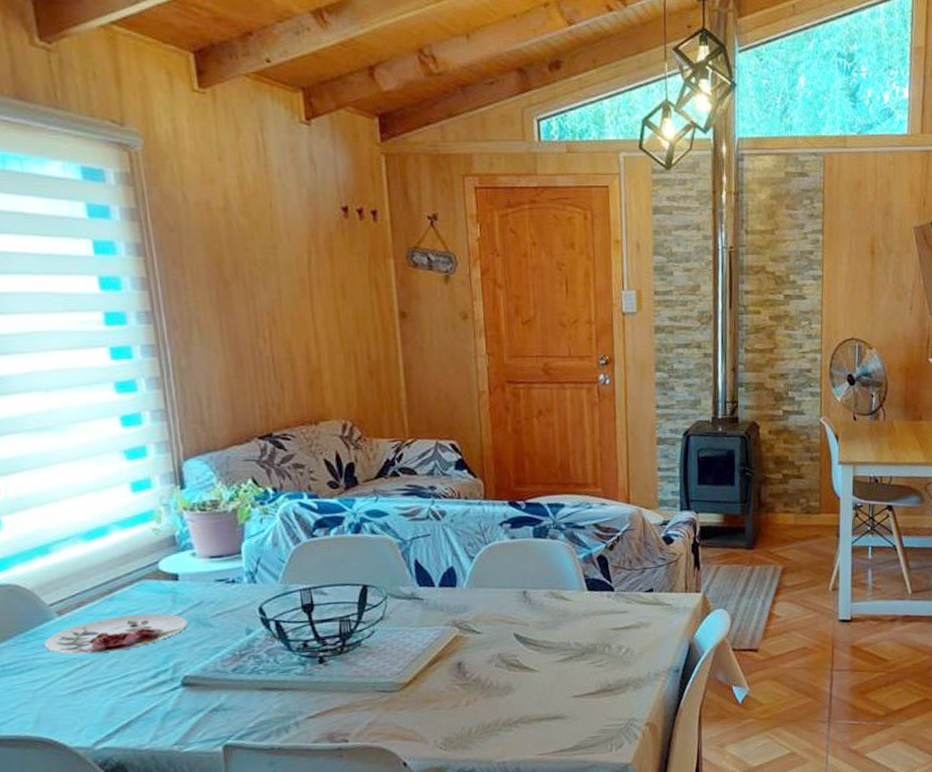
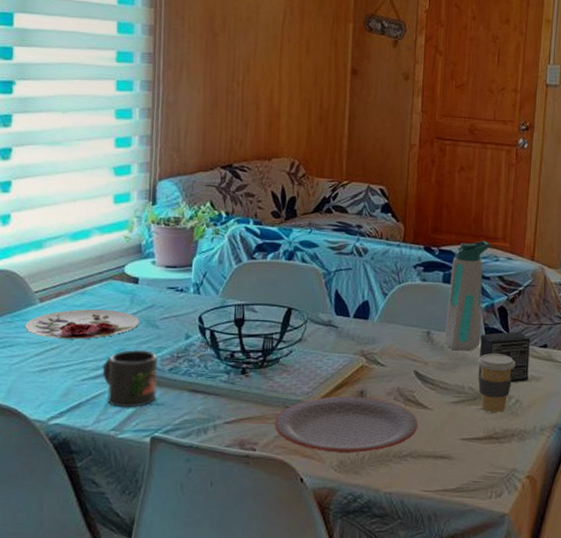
mug: none [150,652,223,719] -> present [102,349,158,408]
plate: none [365,668,526,731] -> present [274,396,418,454]
water bottle: none [541,488,582,607] -> present [444,240,491,351]
coffee cup: none [581,604,623,665] -> present [477,353,516,412]
small box: none [582,579,637,632] -> present [479,332,530,383]

